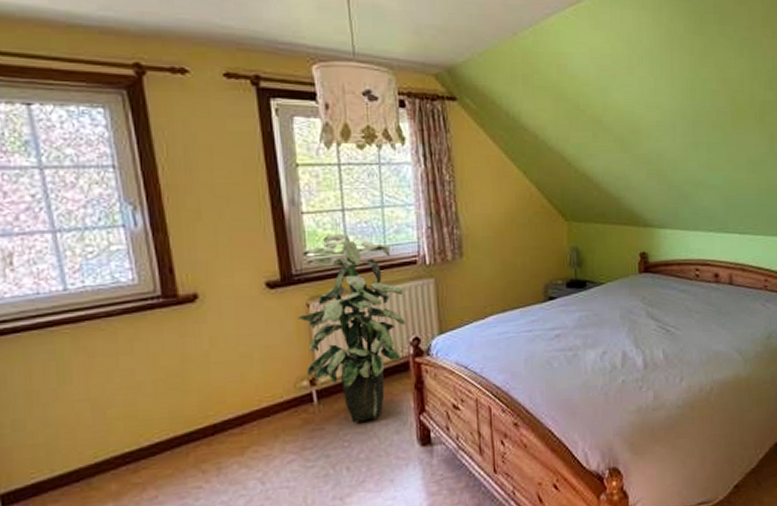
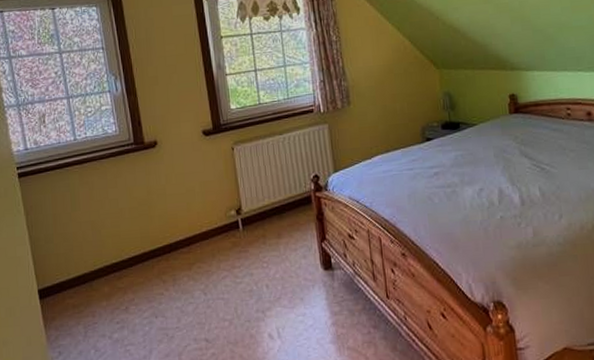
indoor plant: present [298,234,405,422] -> none [226,90,307,247]

